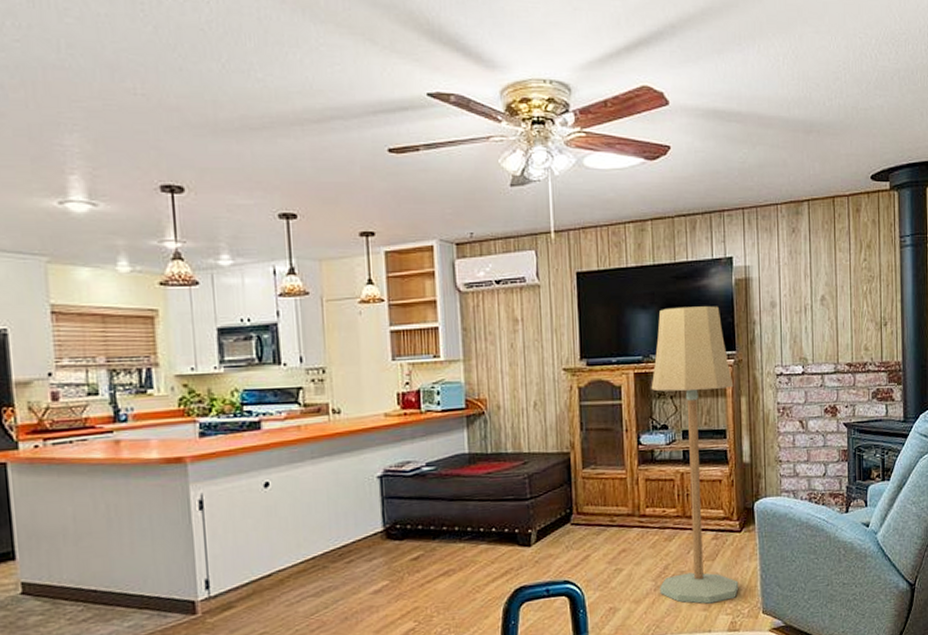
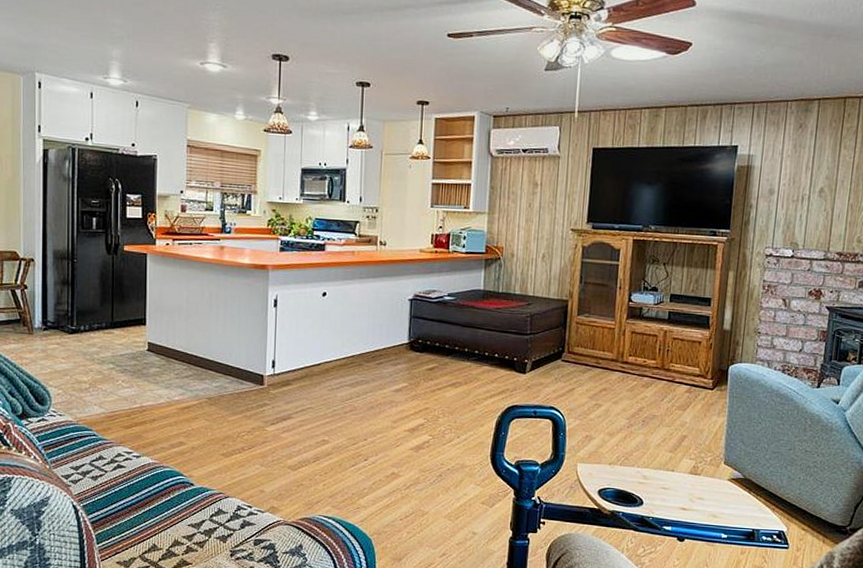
floor lamp: present [651,306,739,604] -> none [632,186,724,447]

